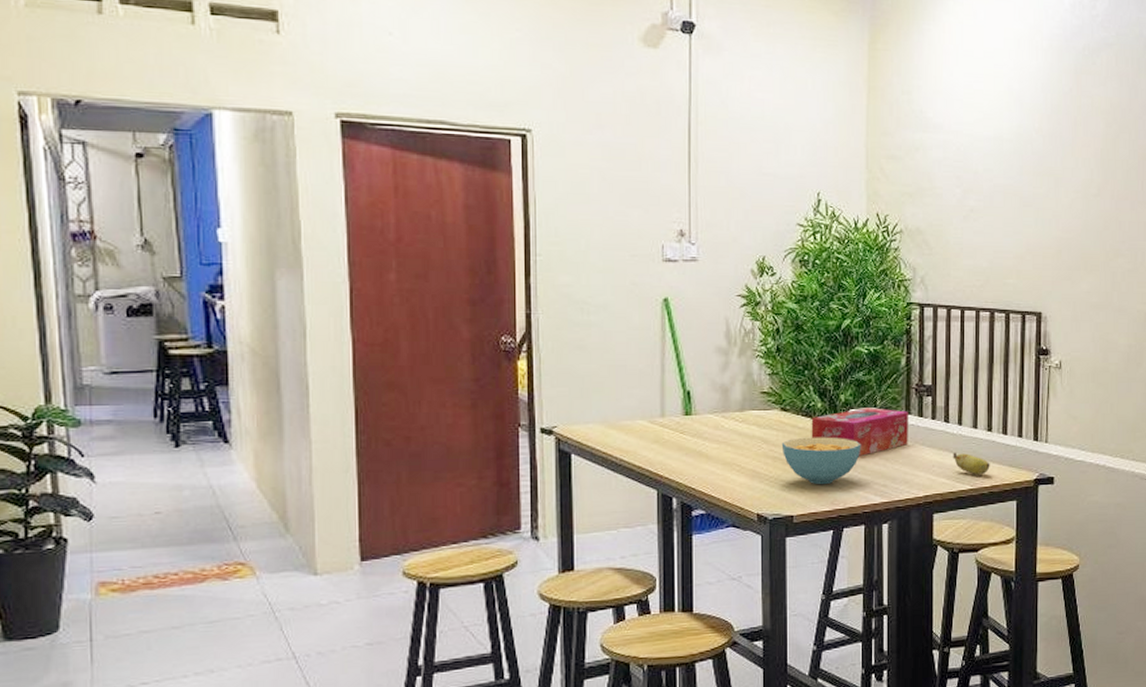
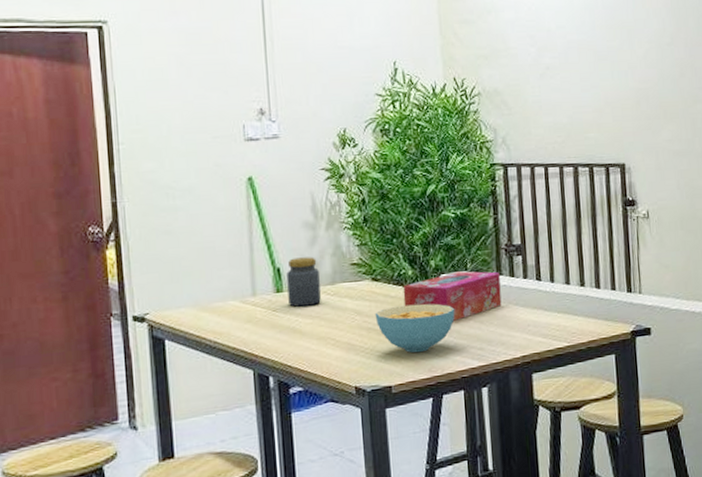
jar: none [696,382,729,431] -> present [286,257,321,307]
banana: present [953,452,990,475] -> none [547,310,586,332]

